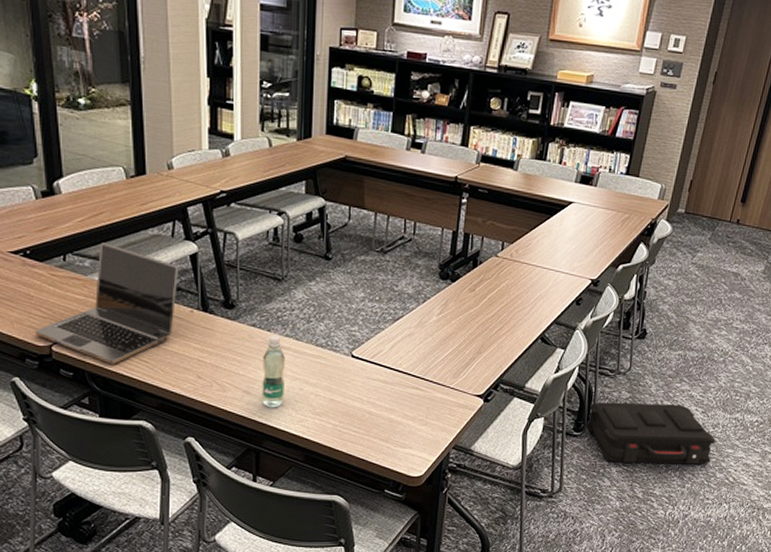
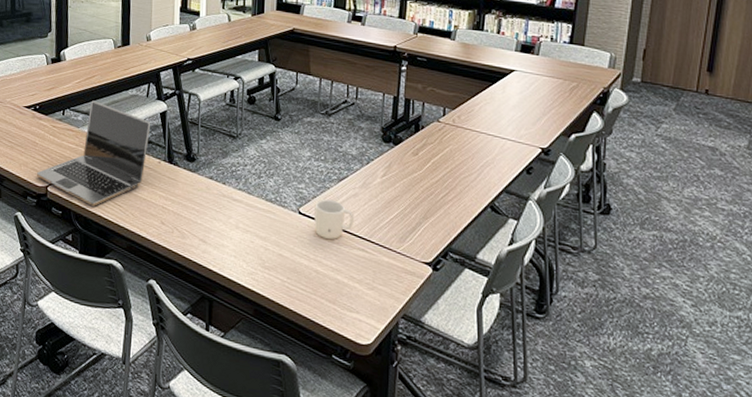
bottle: present [262,335,285,408] -> none [216,188,238,258]
mug: none [367,340,410,381] -> present [314,198,355,240]
briefcase: present [586,402,716,464] -> none [550,281,715,370]

